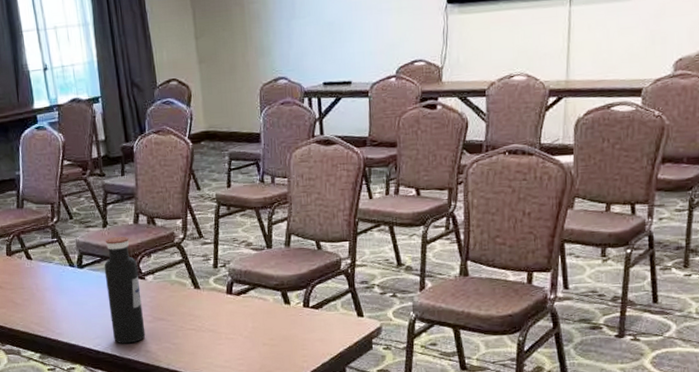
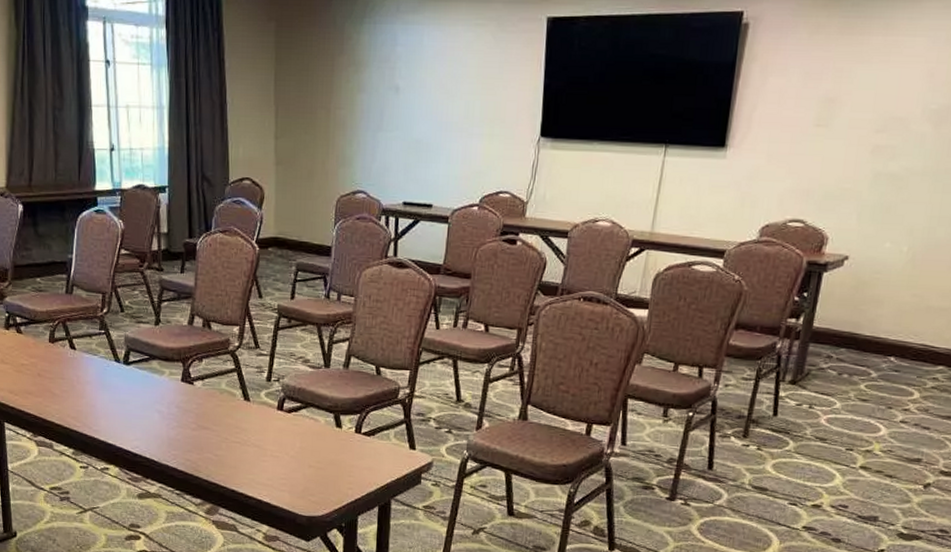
water bottle: present [104,236,146,344] -> none [151,336,188,450]

